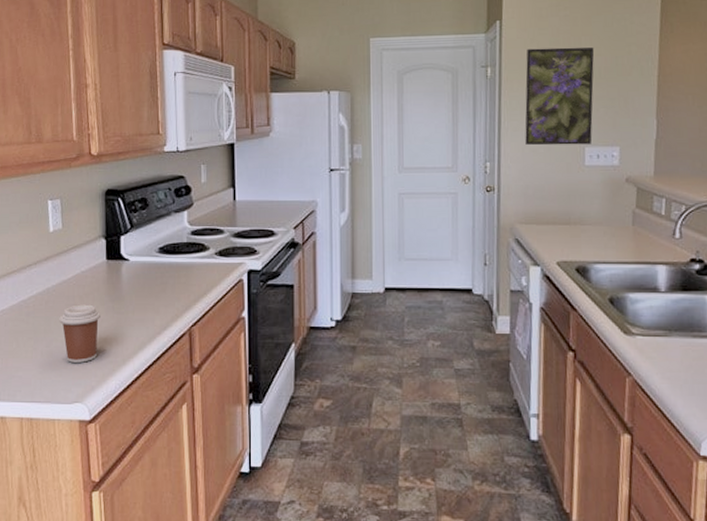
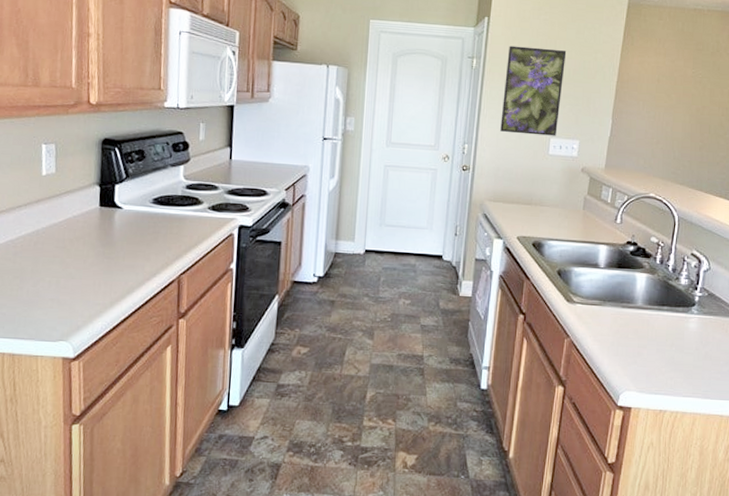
coffee cup: present [59,304,102,363] -> none [47,247,92,303]

